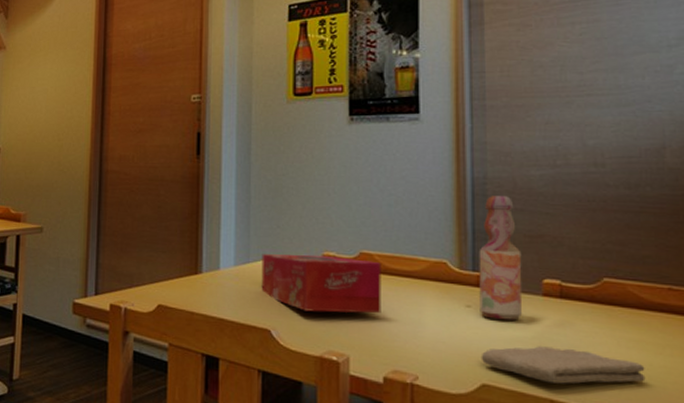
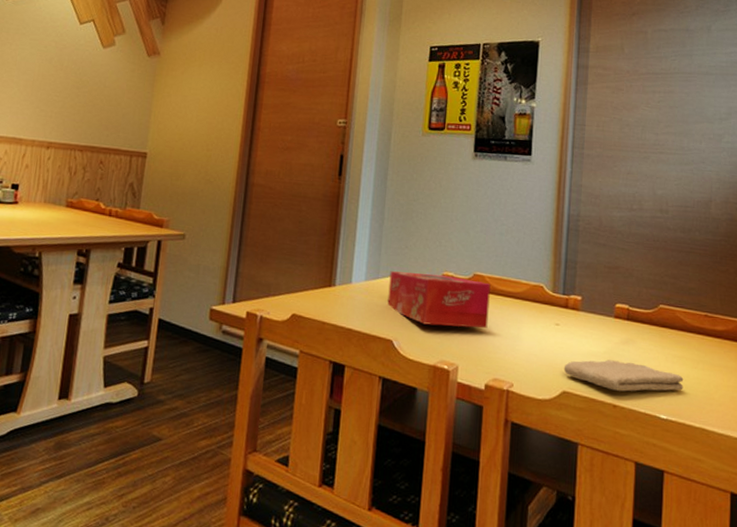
bottle: present [479,196,523,320] -> none [566,231,601,338]

